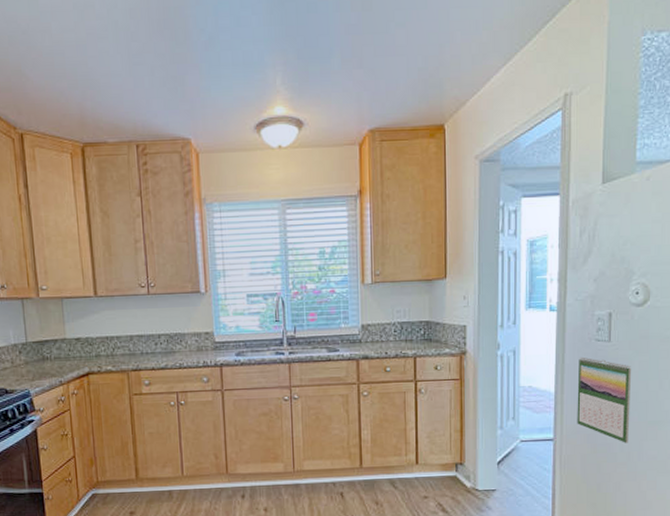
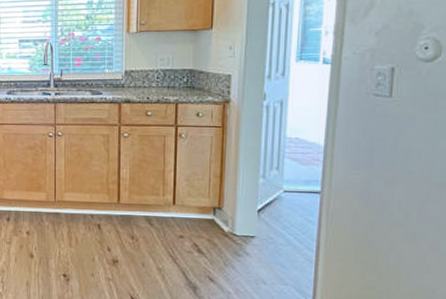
calendar: present [577,356,631,443] -> none [348,111,415,203]

